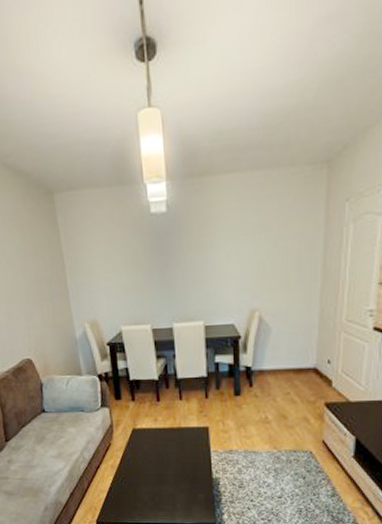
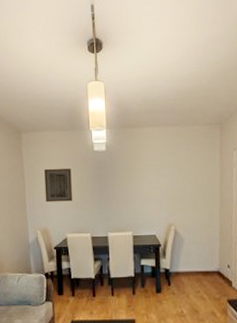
wall art: none [87,240,127,287] -> present [44,168,73,202]

